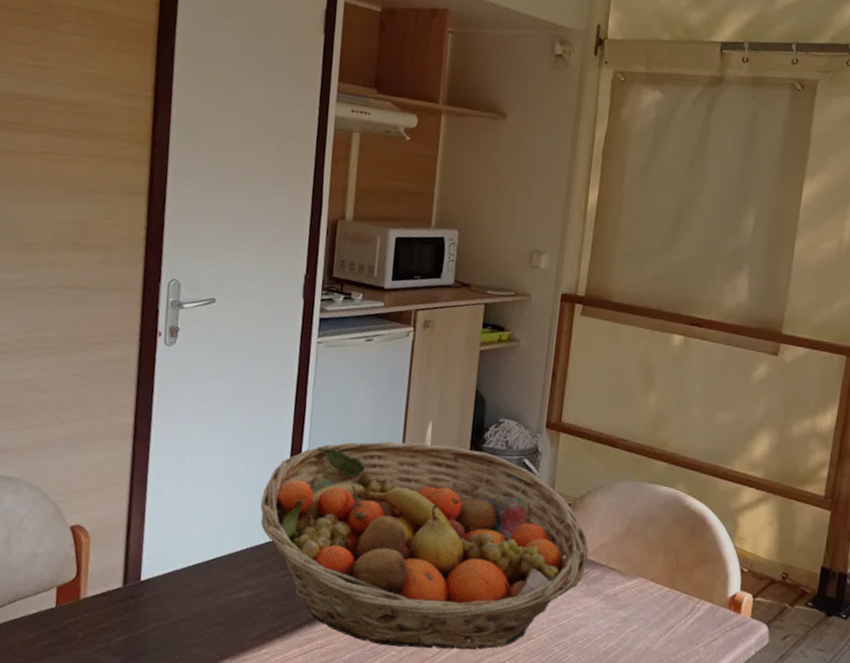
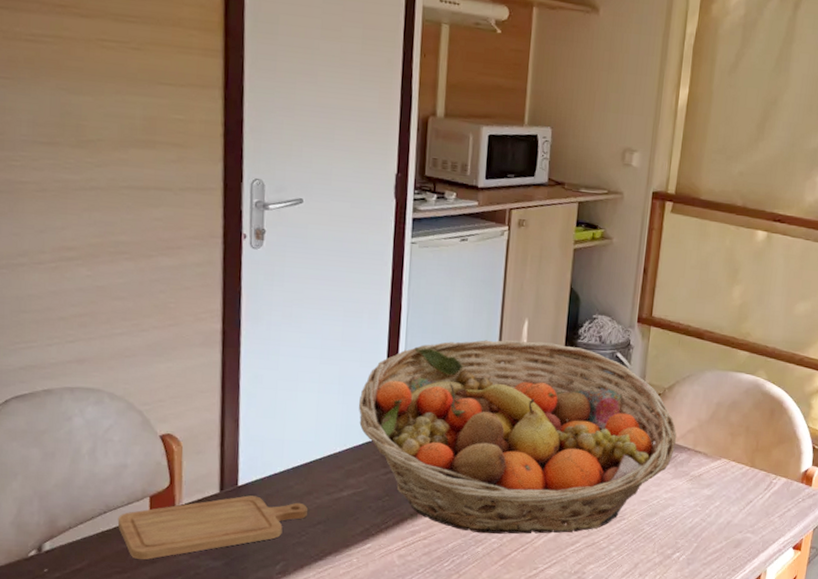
chopping board: none [25,591,206,652] -> present [117,495,307,560]

